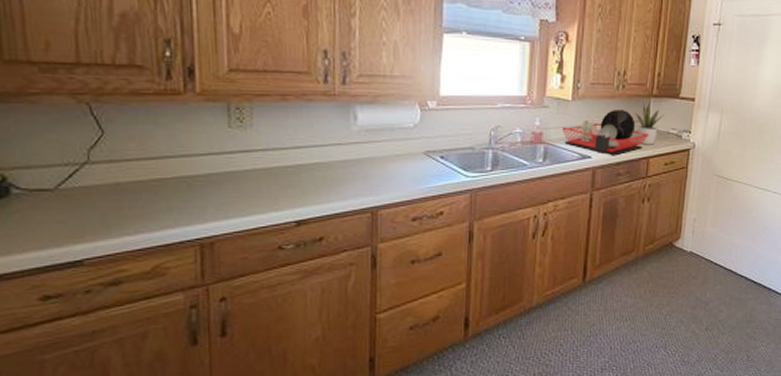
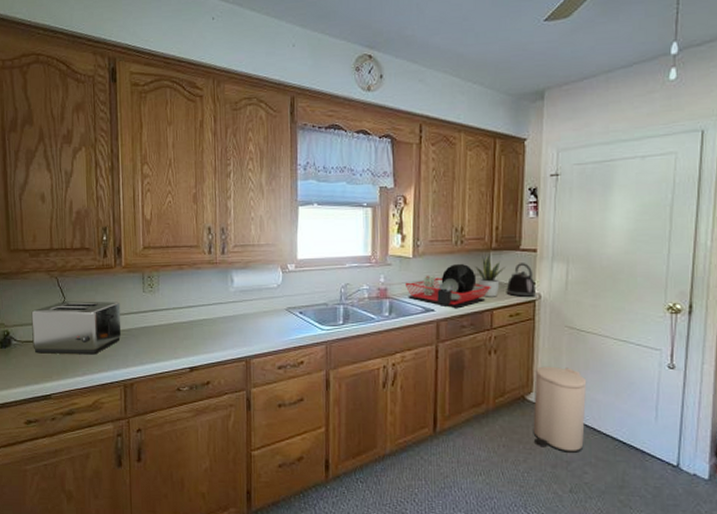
toaster: none [45,136,196,207] -> present [31,301,122,355]
kettle: none [663,111,691,147] -> present [506,263,536,298]
pedal bin: none [678,213,729,294] -> present [533,366,587,453]

